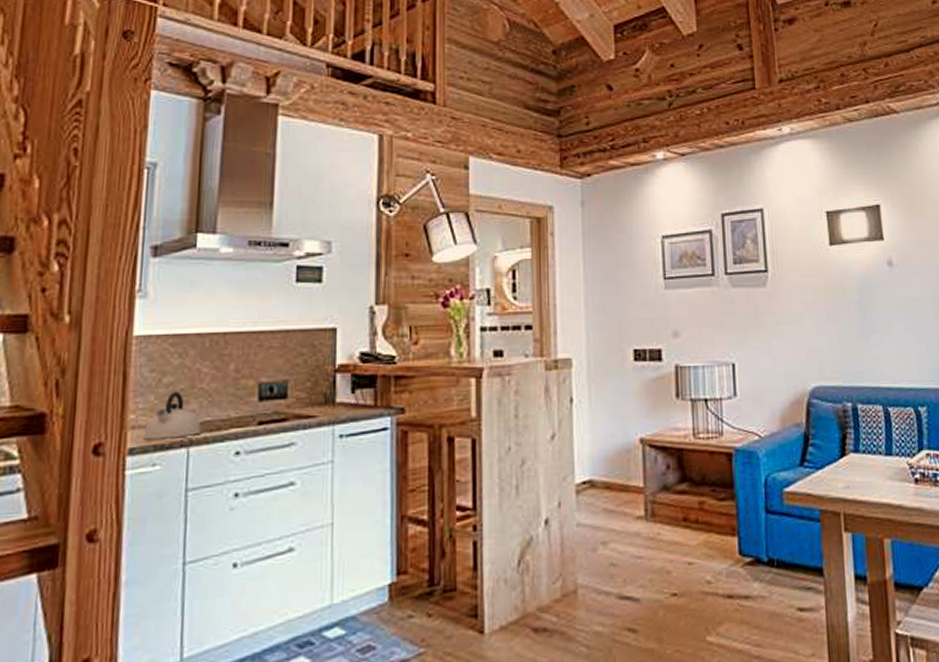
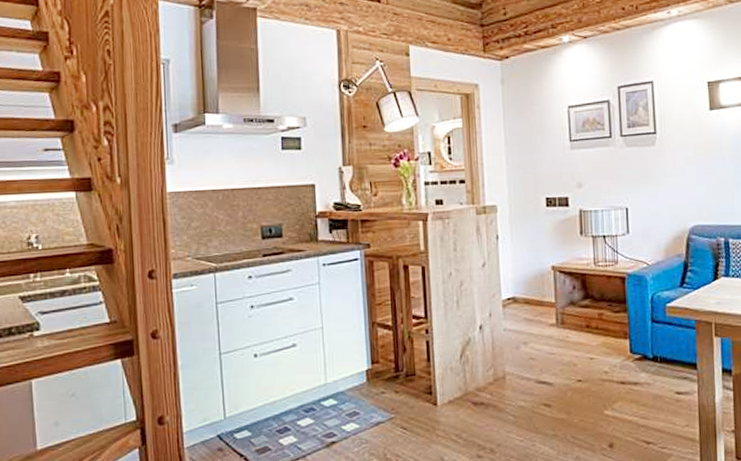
kettle: present [142,391,201,440] -> none [182,233,222,268]

